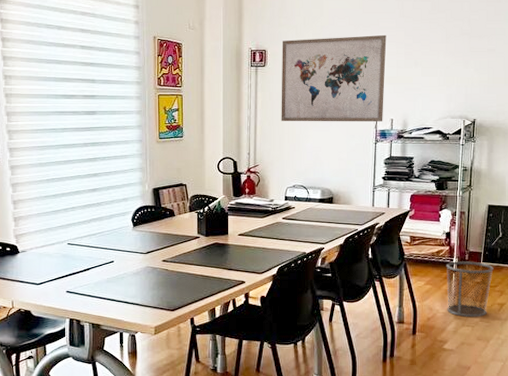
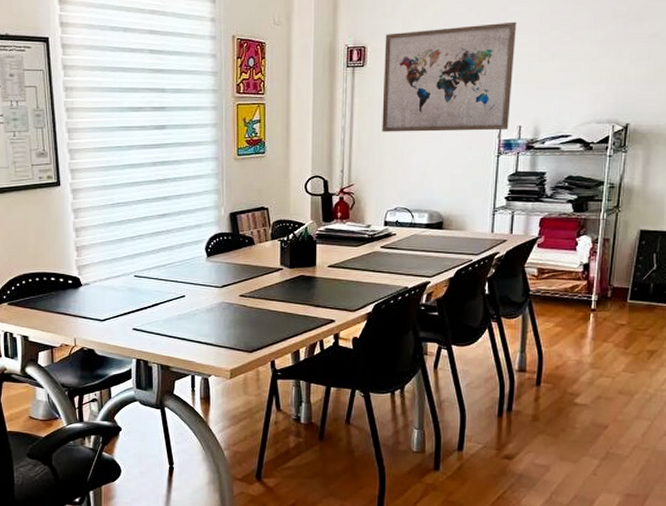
waste bin: present [445,261,494,318] -> none [581,299,644,367]

